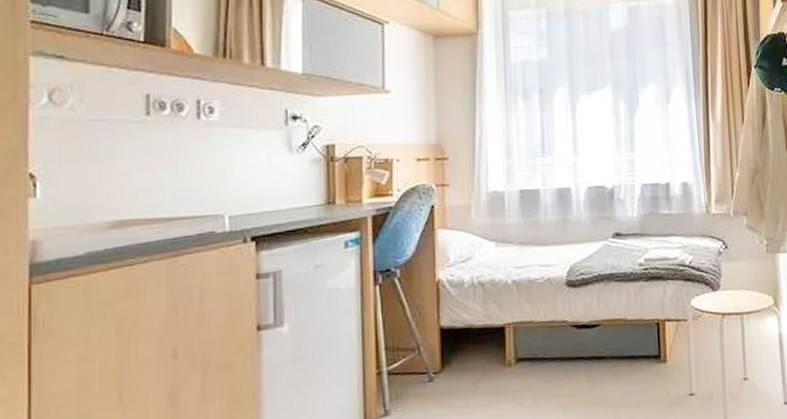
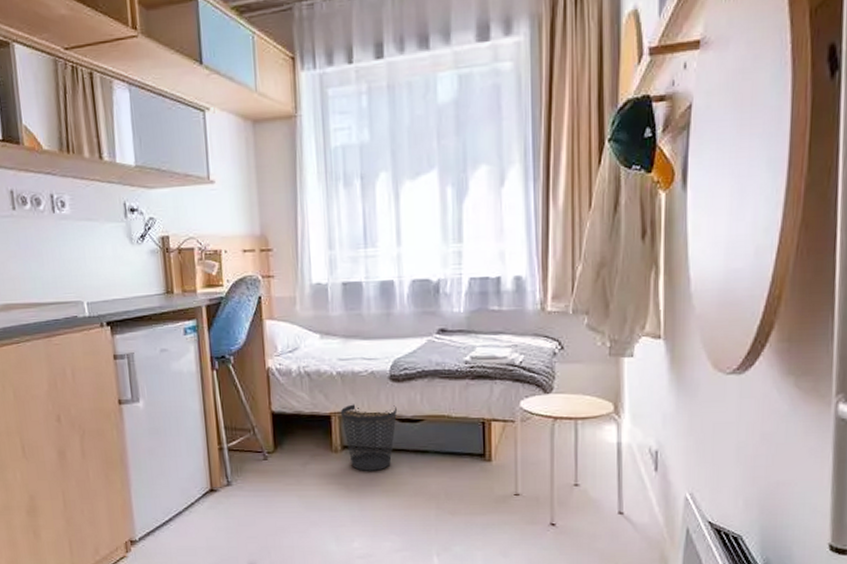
wastebasket: none [515,312,573,385] -> present [340,404,397,471]

